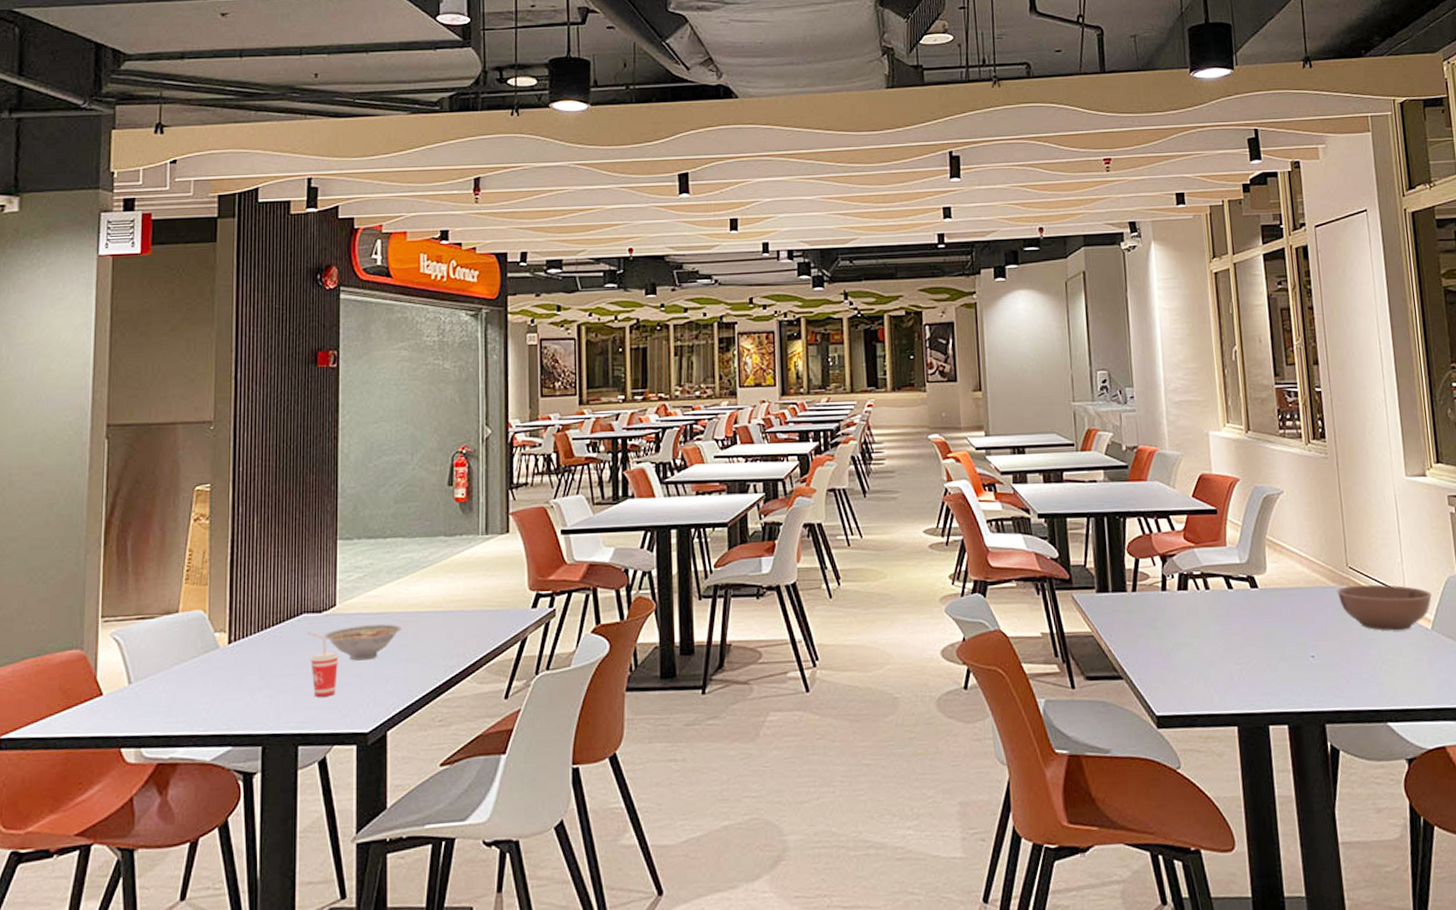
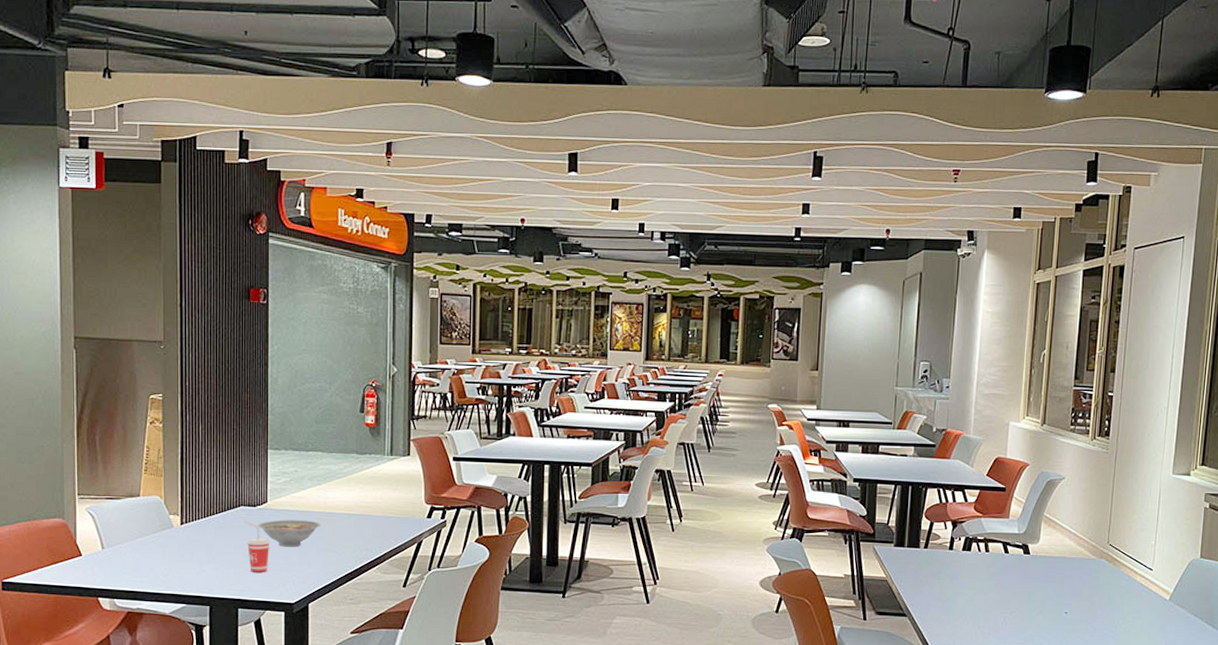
bowl: present [1336,584,1432,630] -> none [1095,559,1175,598]

